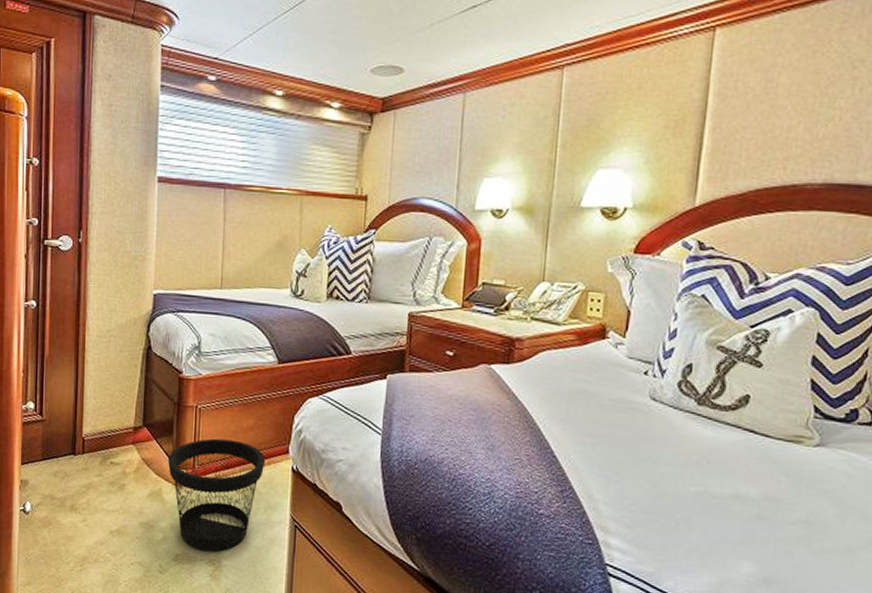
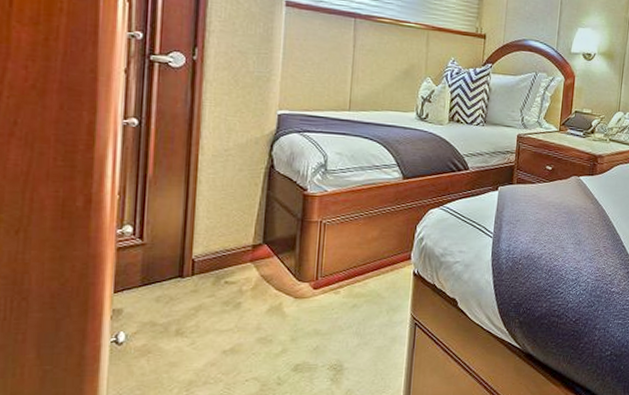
wastebasket: present [168,438,266,552] -> none [289,250,389,358]

